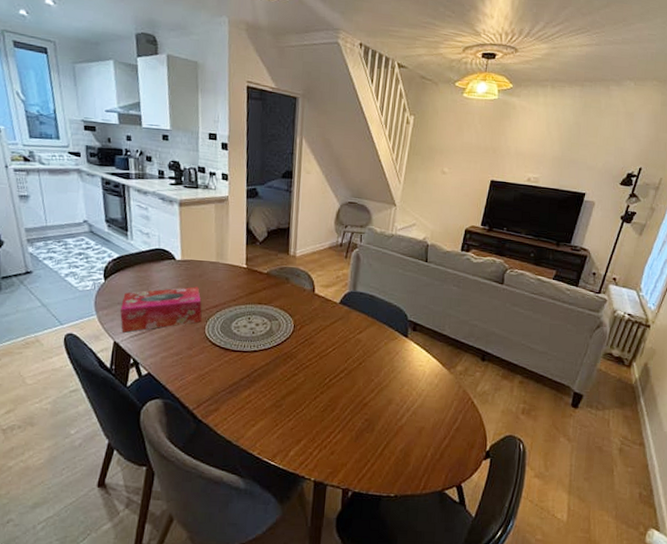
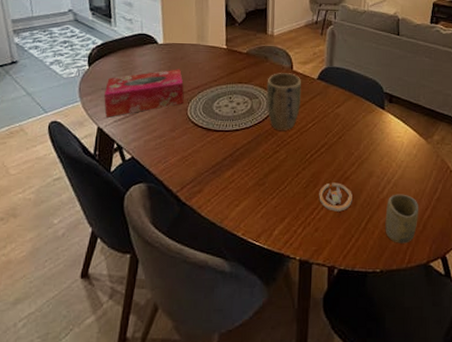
plant pot: none [286,295,323,354] -> present [266,73,302,130]
coaster: none [336,408,370,437] -> present [319,182,352,212]
cup: none [401,422,438,471] -> present [385,194,419,243]

